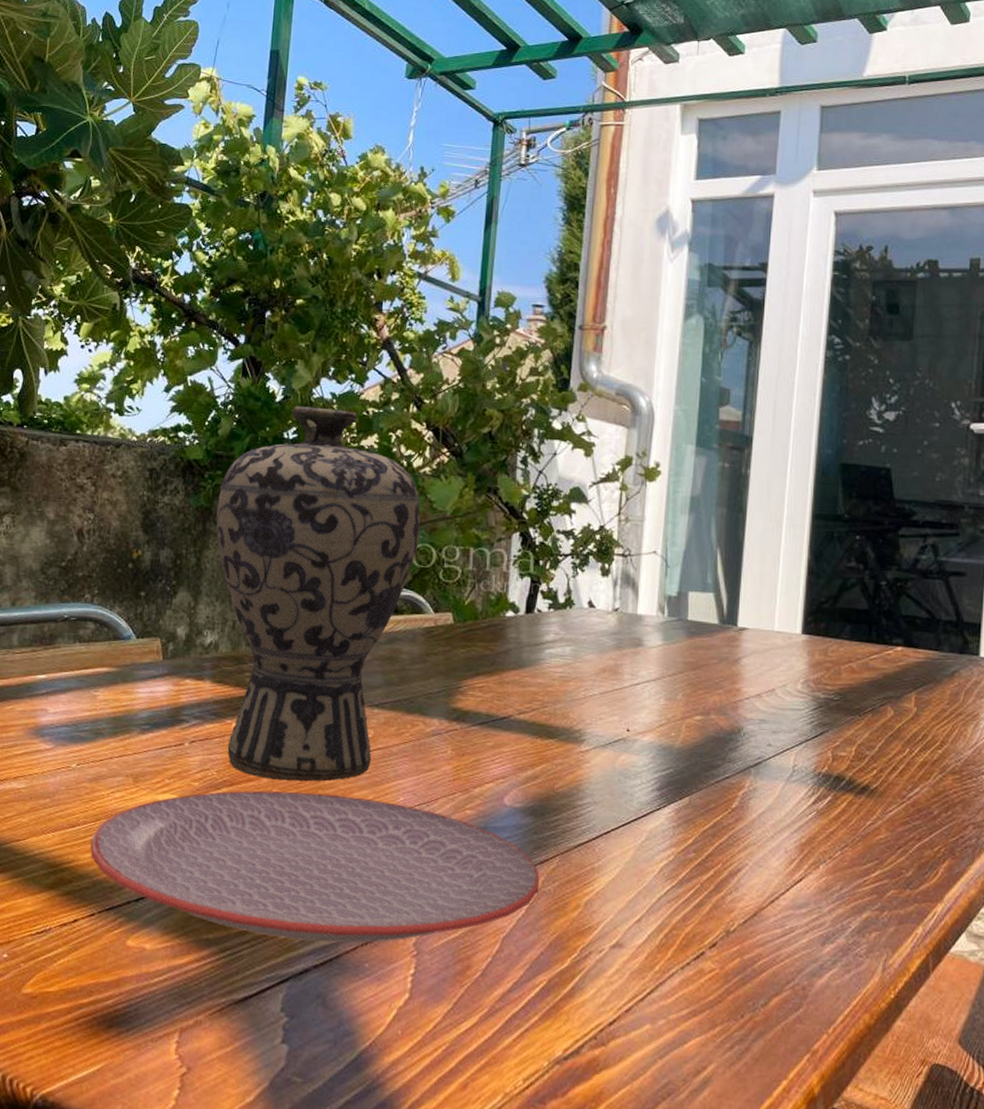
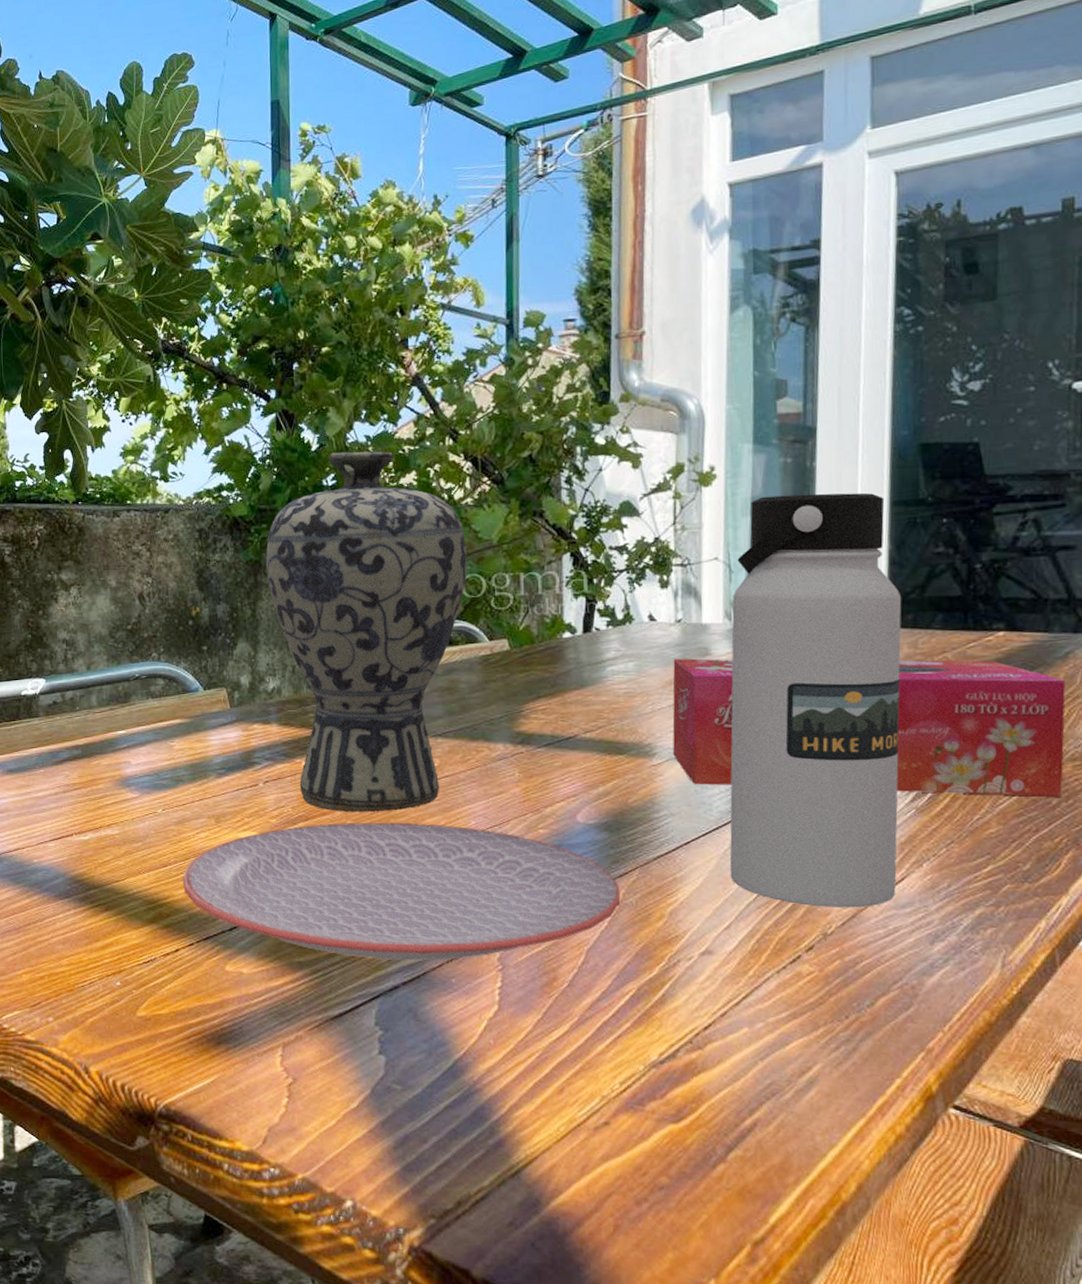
tissue box: none [601,647,950,808] -> present [672,658,1066,797]
water bottle: none [644,497,817,907] -> present [729,492,902,908]

